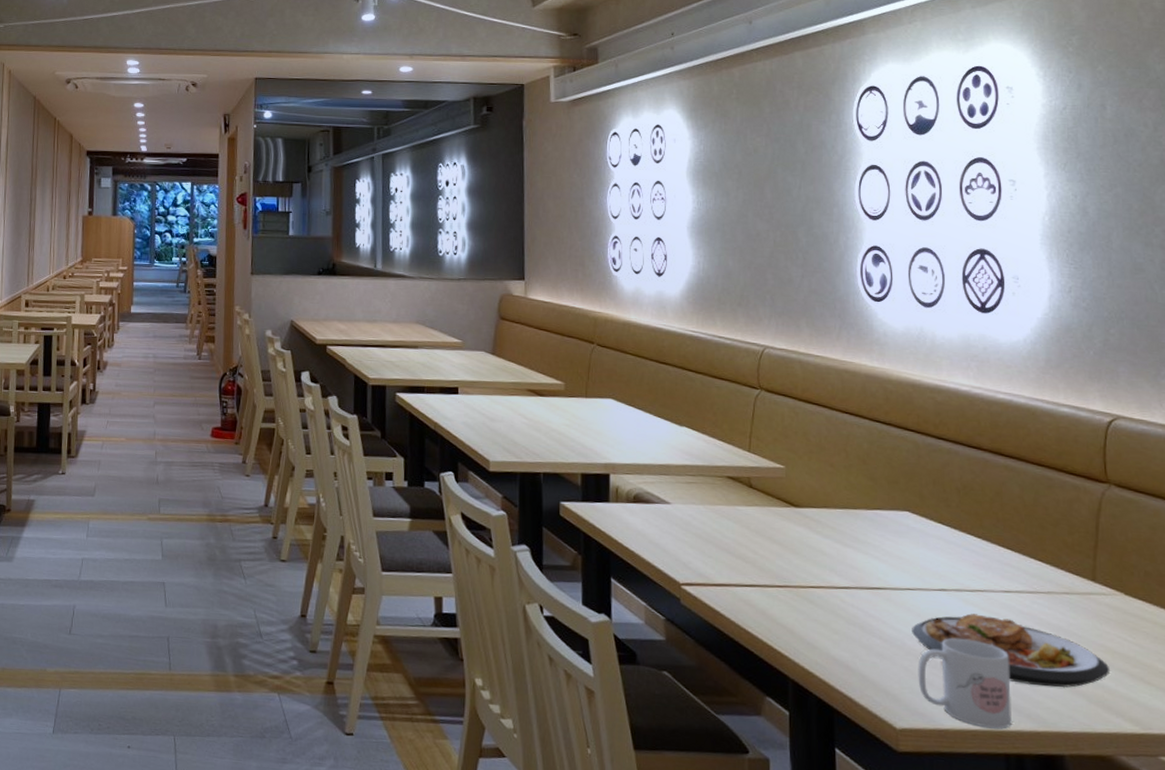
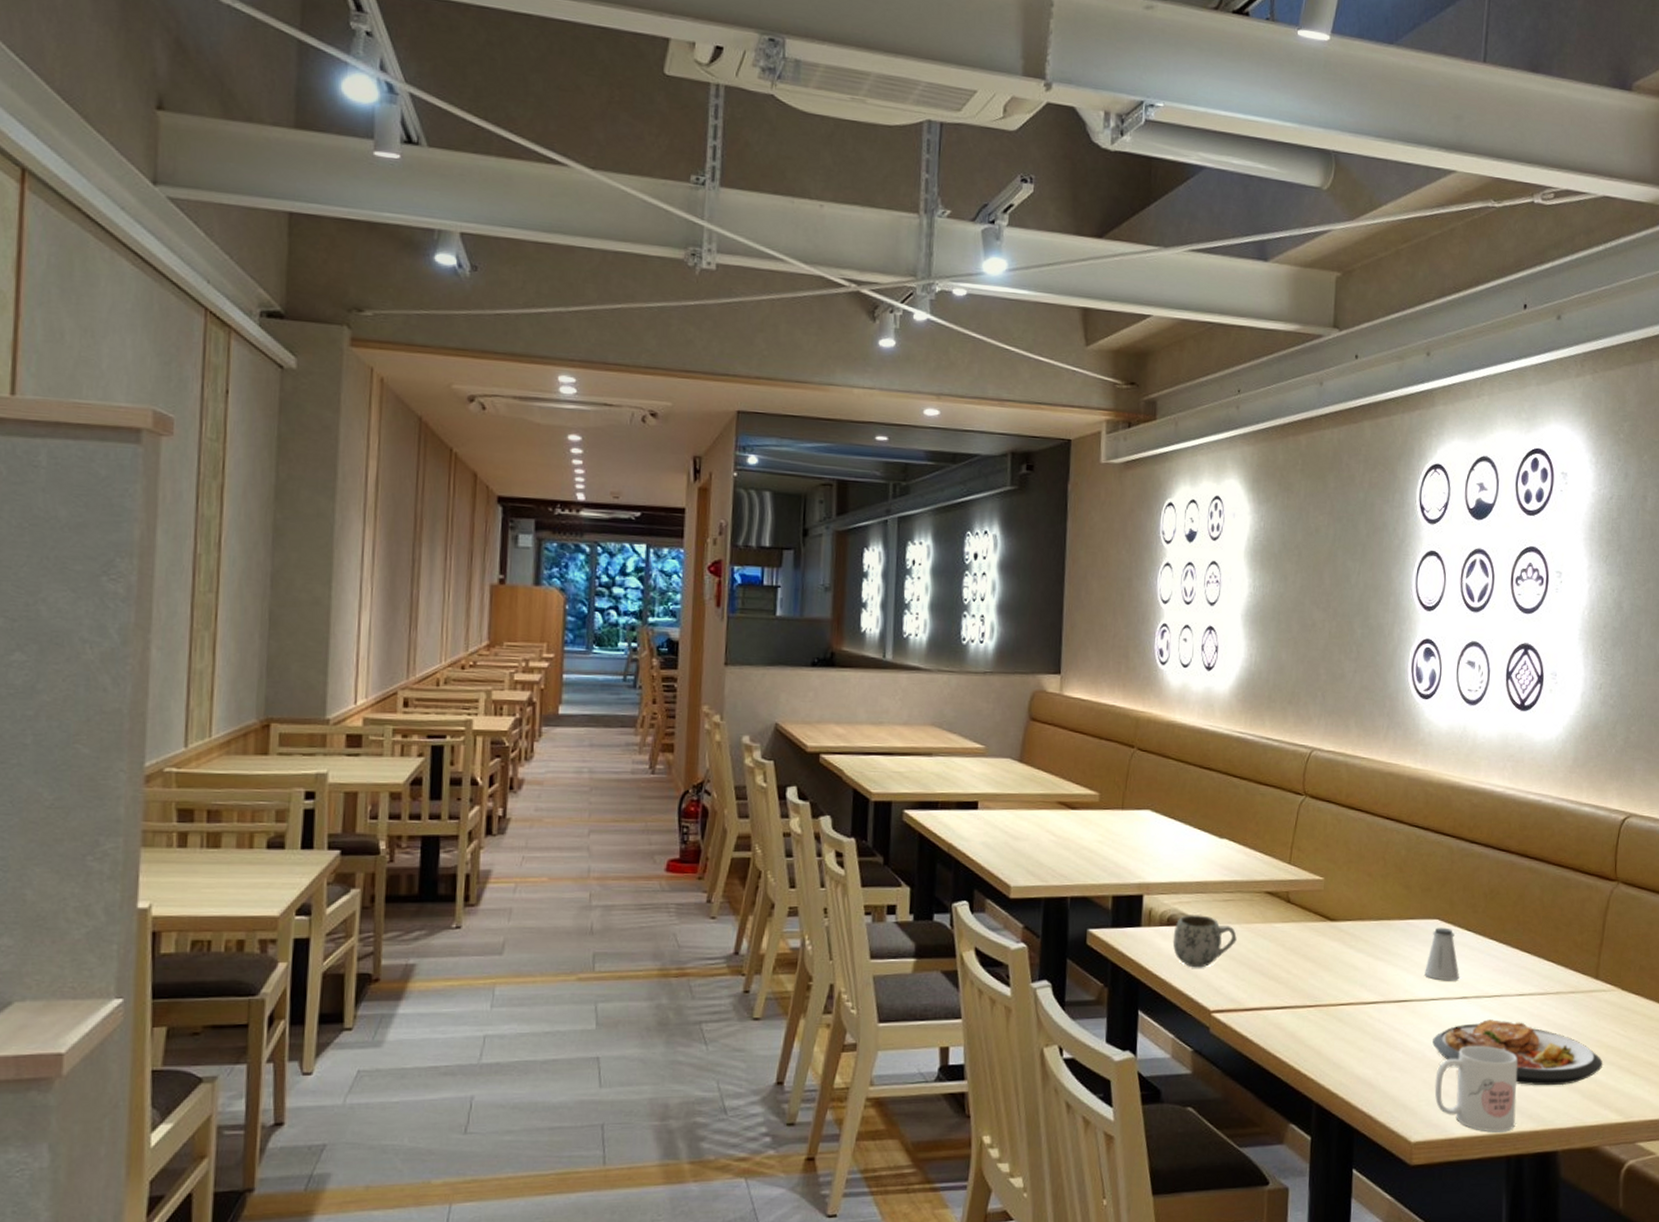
mug: none [640,493,701,543] -> present [1172,913,1237,968]
saltshaker: none [898,519,936,573] -> present [1424,927,1459,981]

